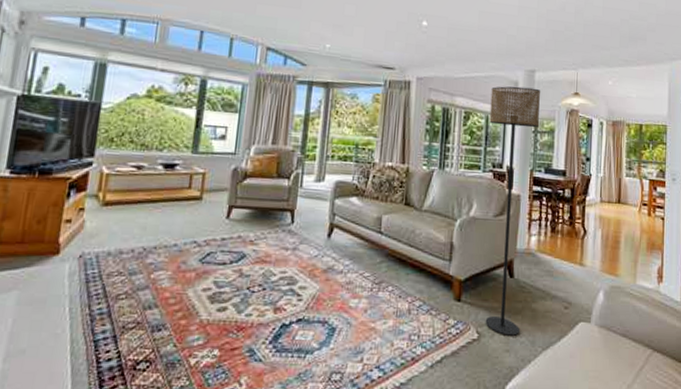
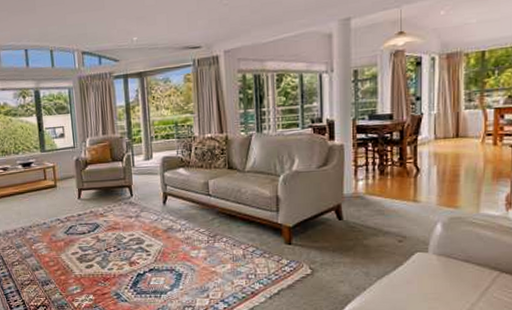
floor lamp: present [485,86,541,336] -> none [303,36,359,269]

